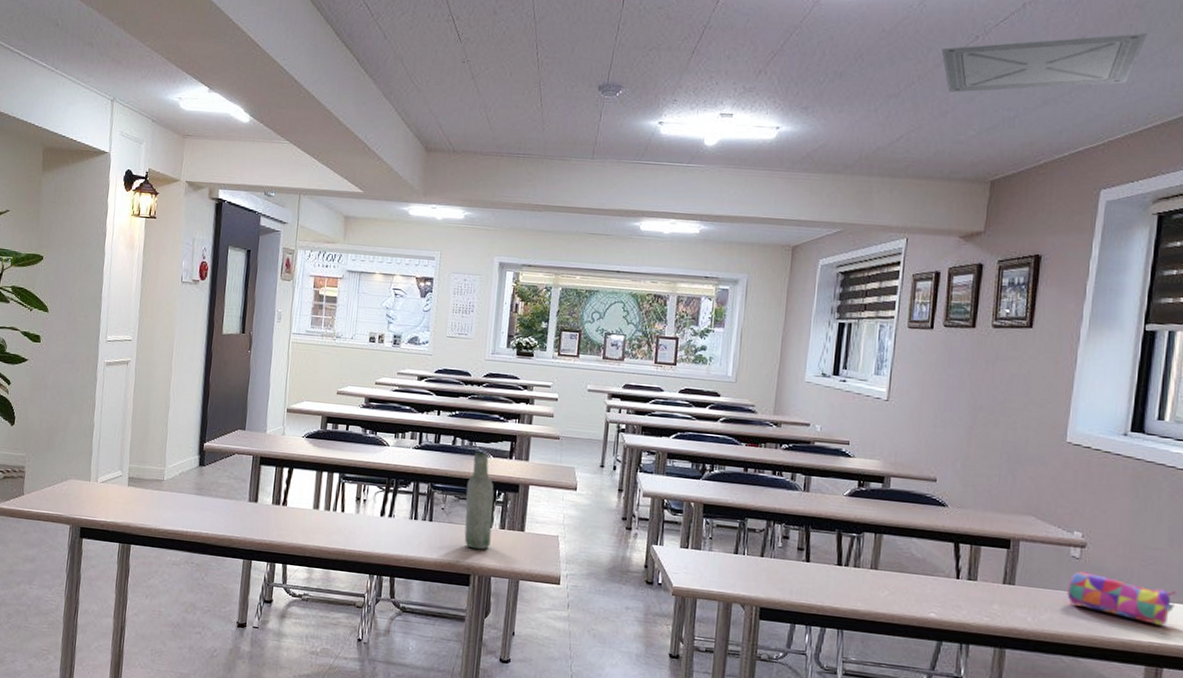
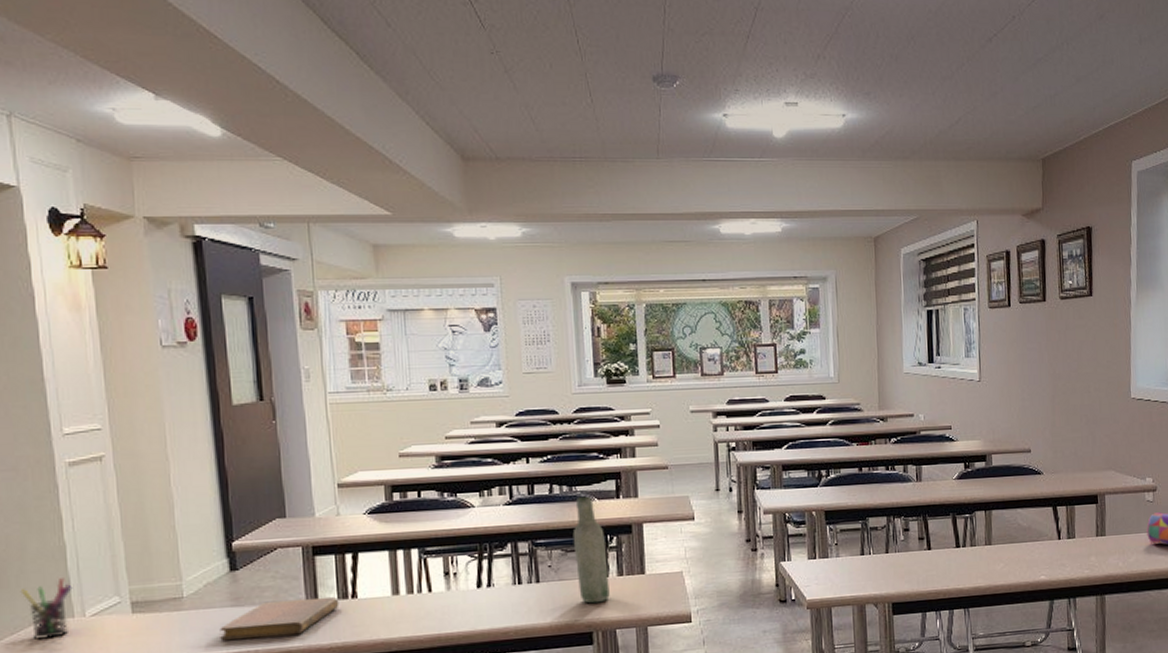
pen holder: none [60,449,93,495] -> present [20,578,73,639]
notebook: none [183,495,273,527] -> present [220,597,340,641]
ceiling vent: present [941,33,1147,93] -> none [984,12,1152,73]

